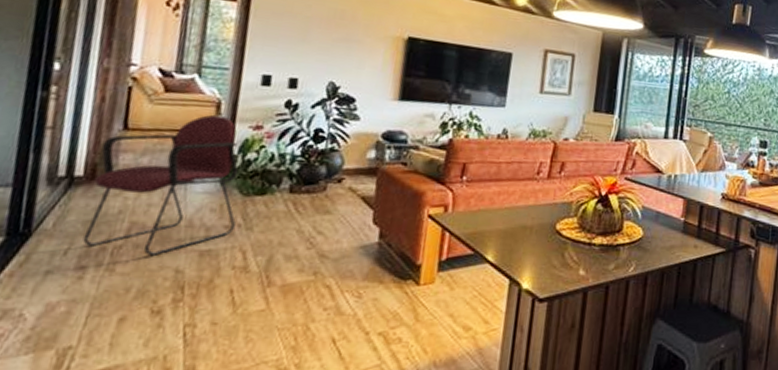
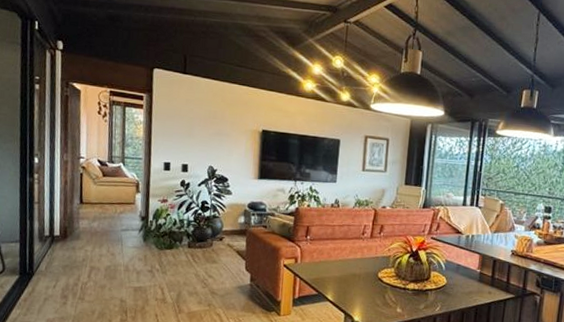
armchair: present [83,114,238,256] -> none [64,192,155,290]

